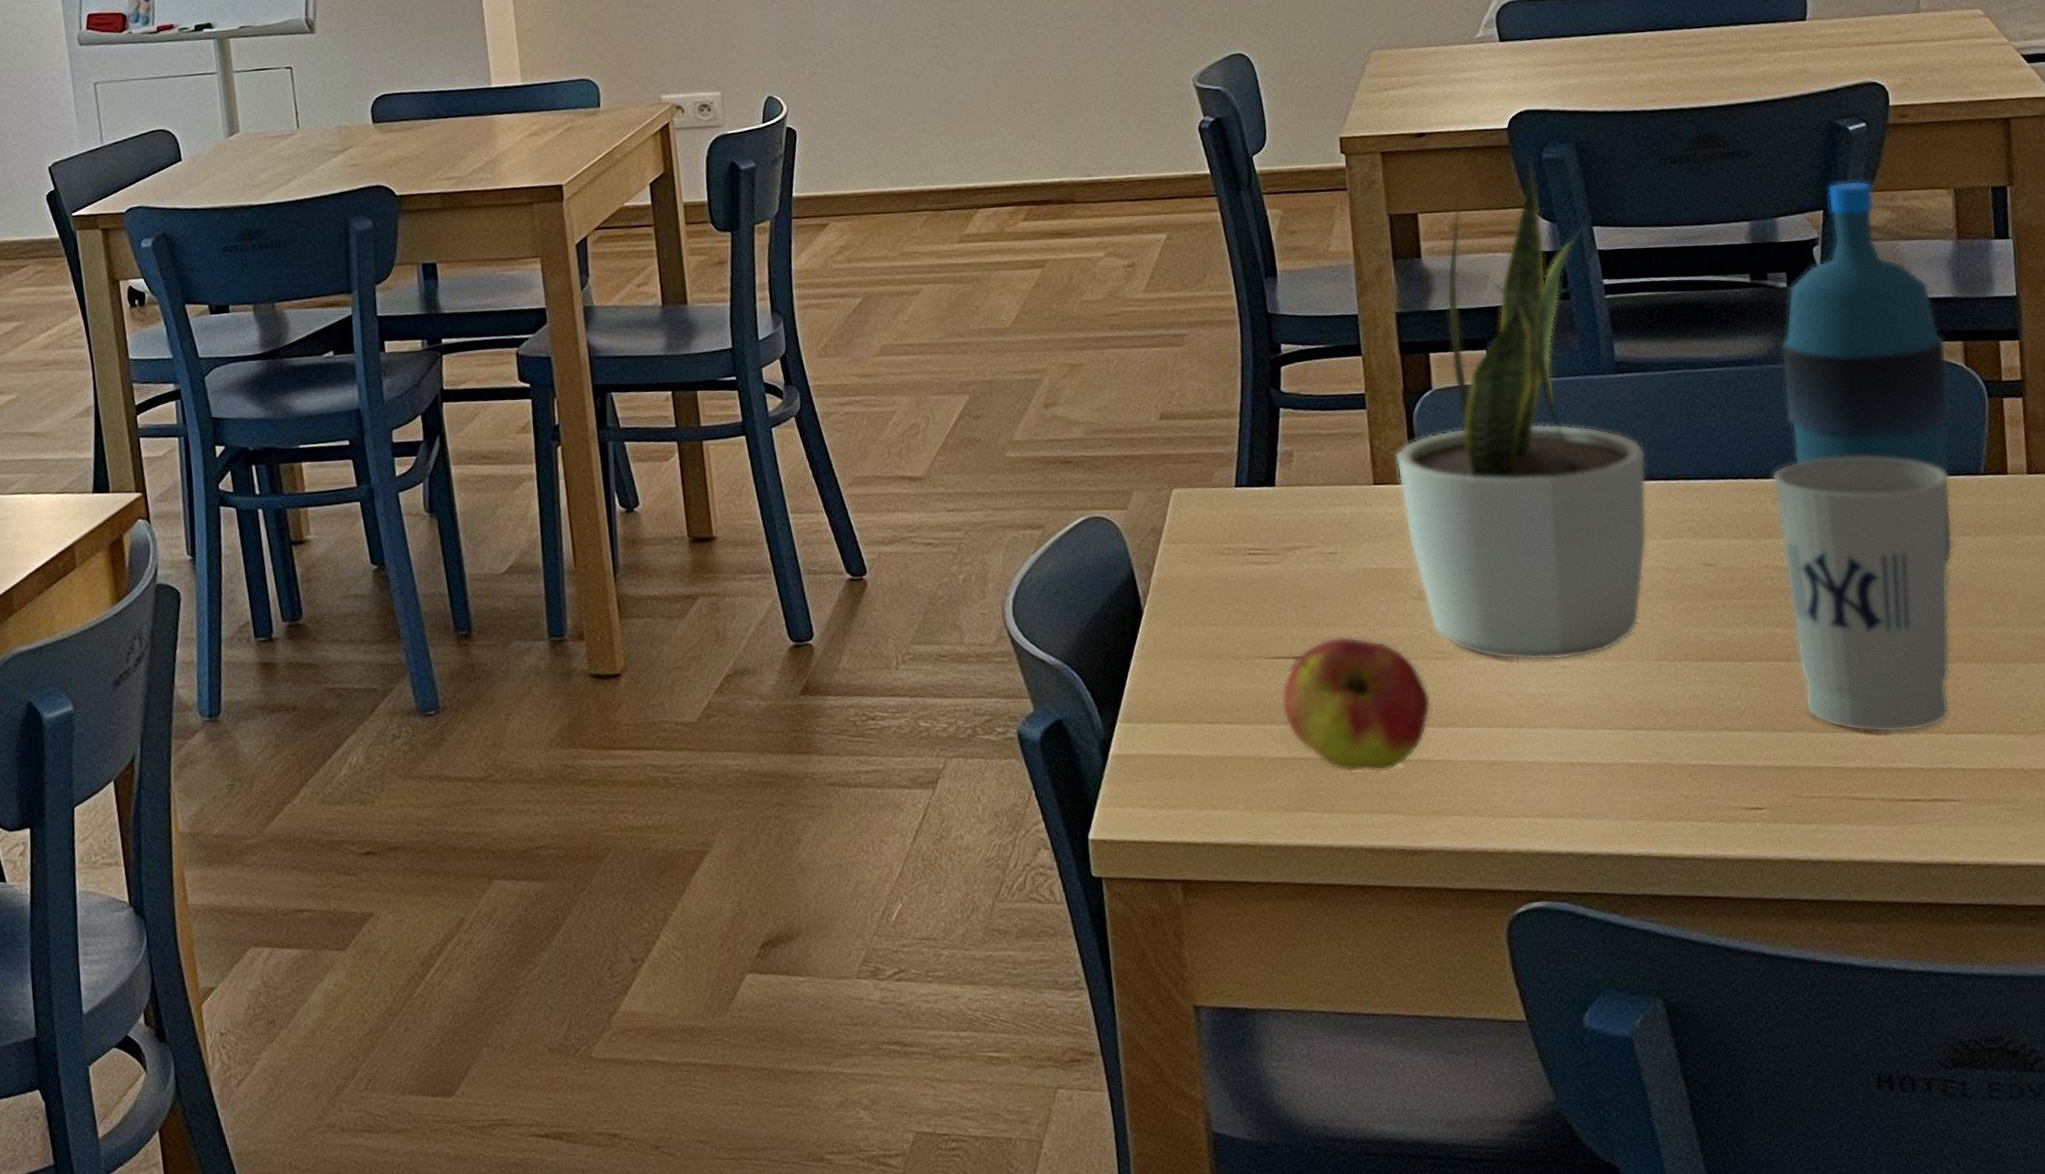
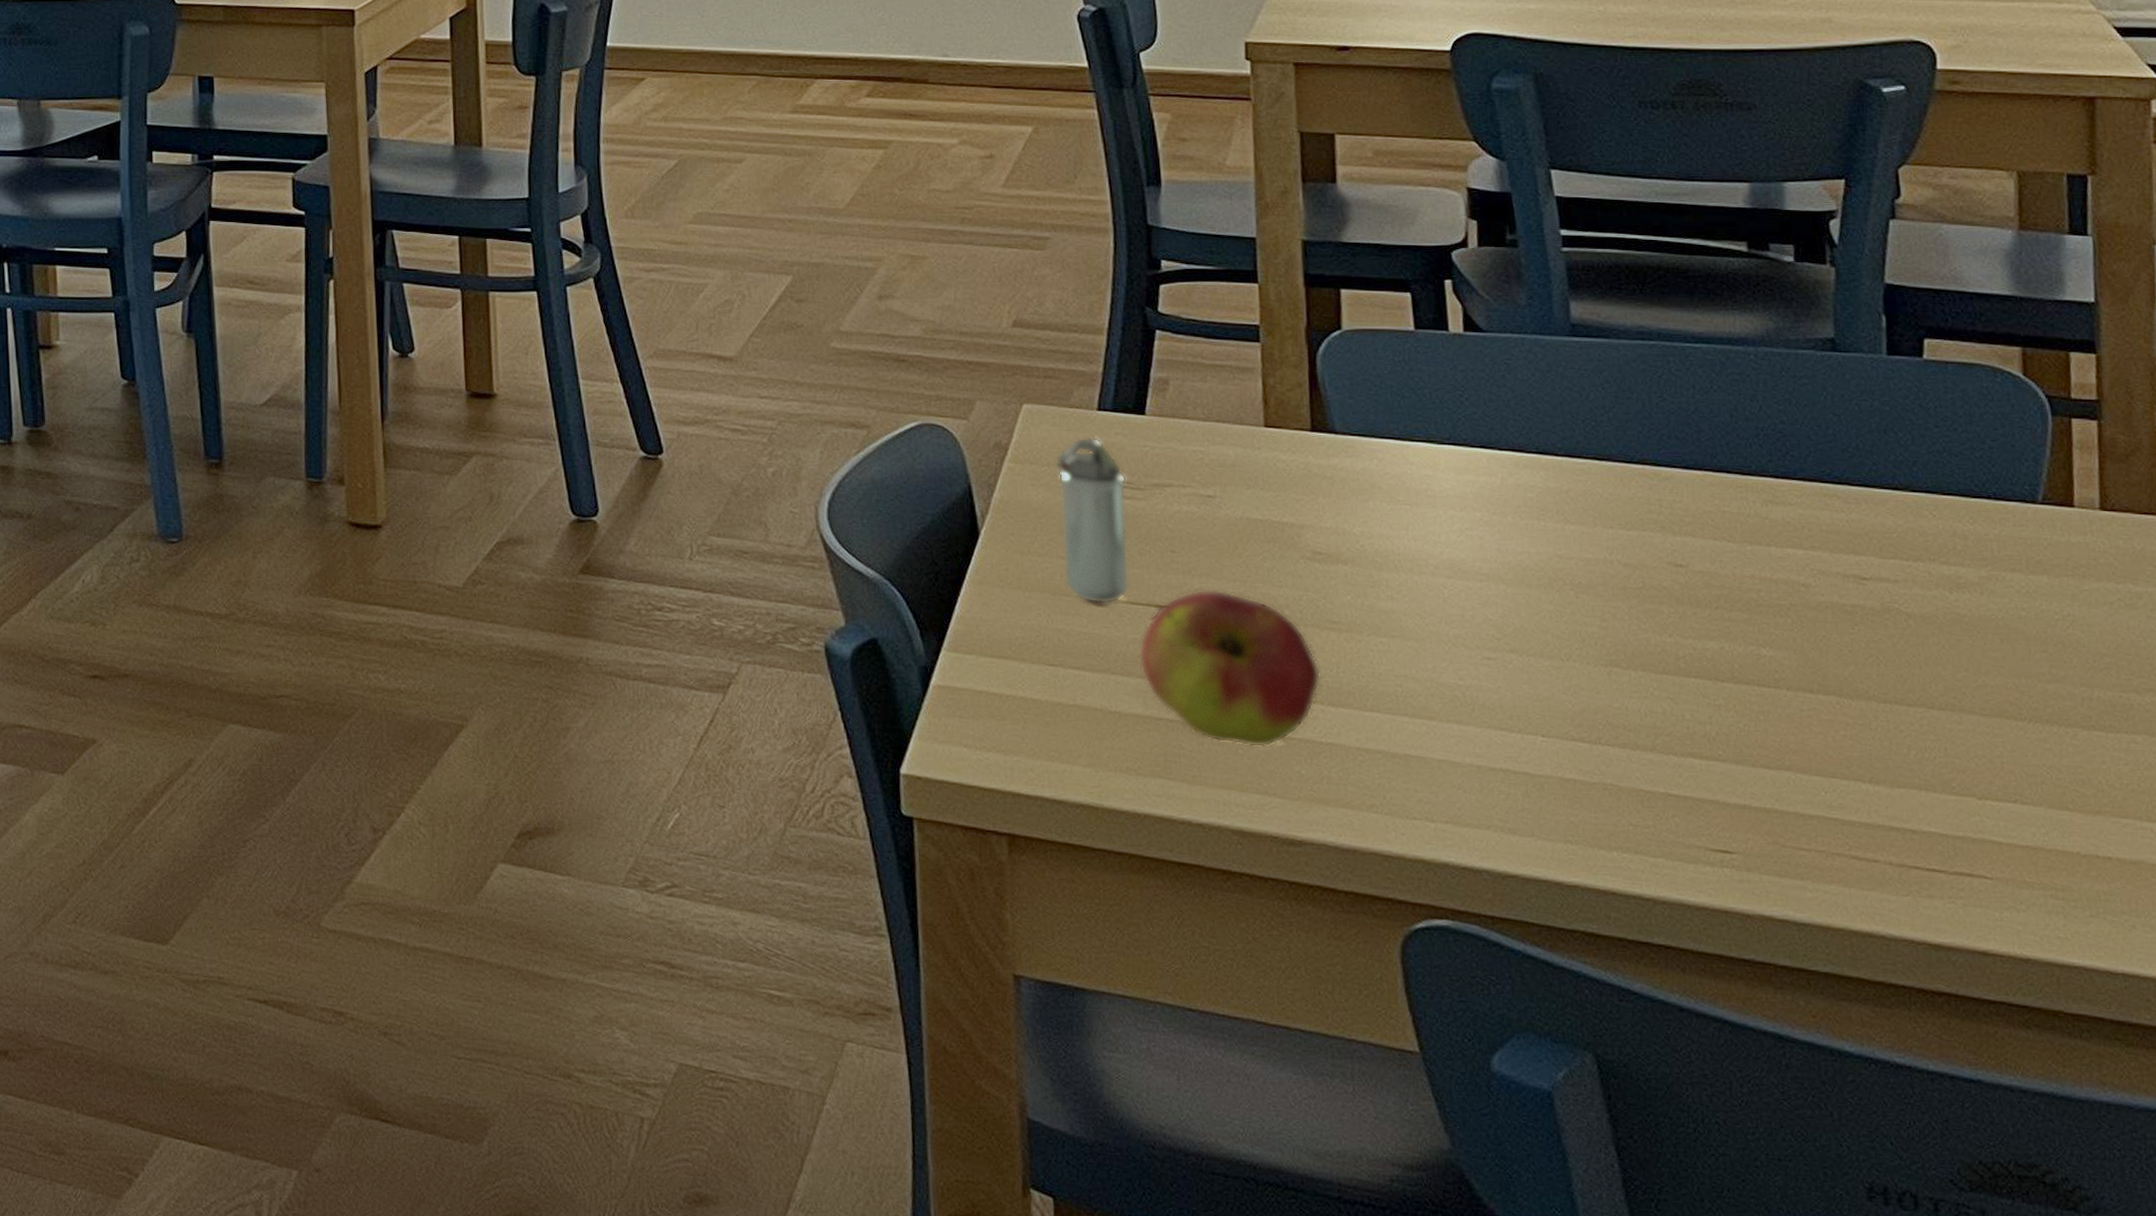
shaker: none [1202,511,1271,663] -> present [1055,436,1130,604]
potted plant: present [1395,143,1647,661] -> none [1293,62,1604,650]
cup: present [1771,456,1951,733] -> none [1763,461,1997,790]
water bottle: present [1780,180,1953,565] -> none [1782,150,2001,603]

